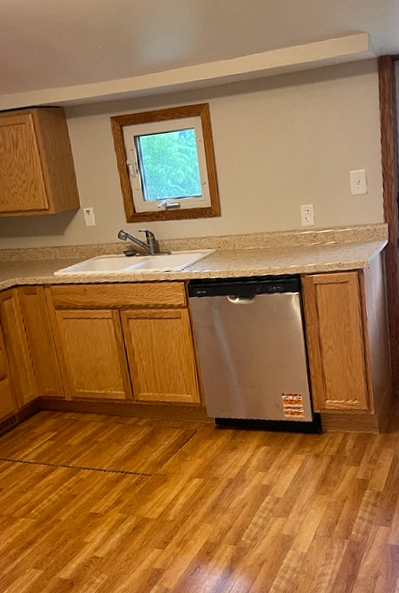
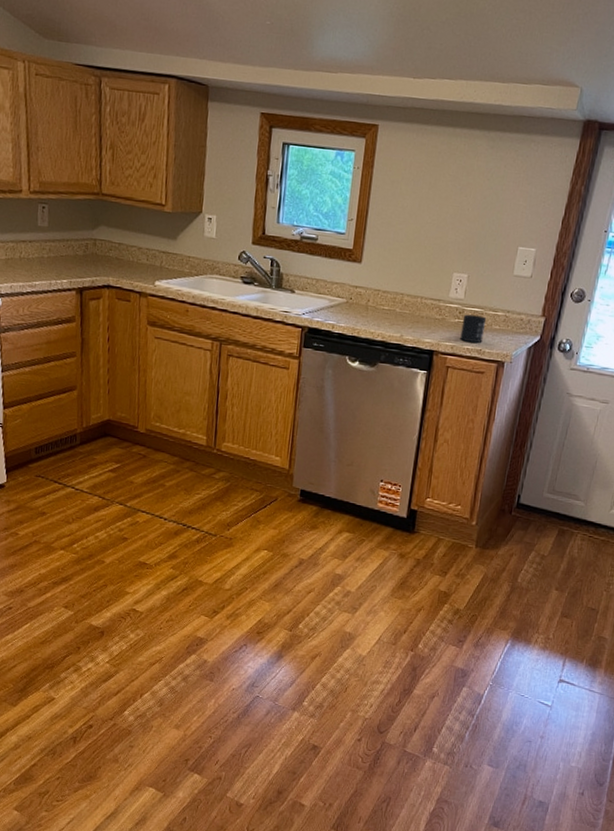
mug: none [317,235,340,260] -> present [460,314,487,343]

